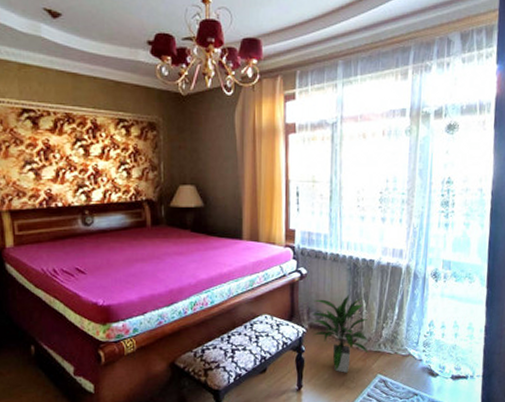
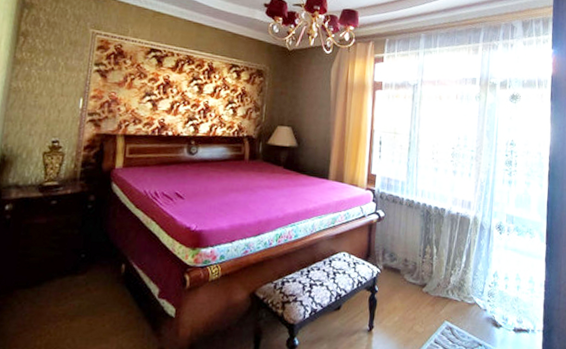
indoor plant: present [312,294,370,373] -> none [386,239,439,317]

